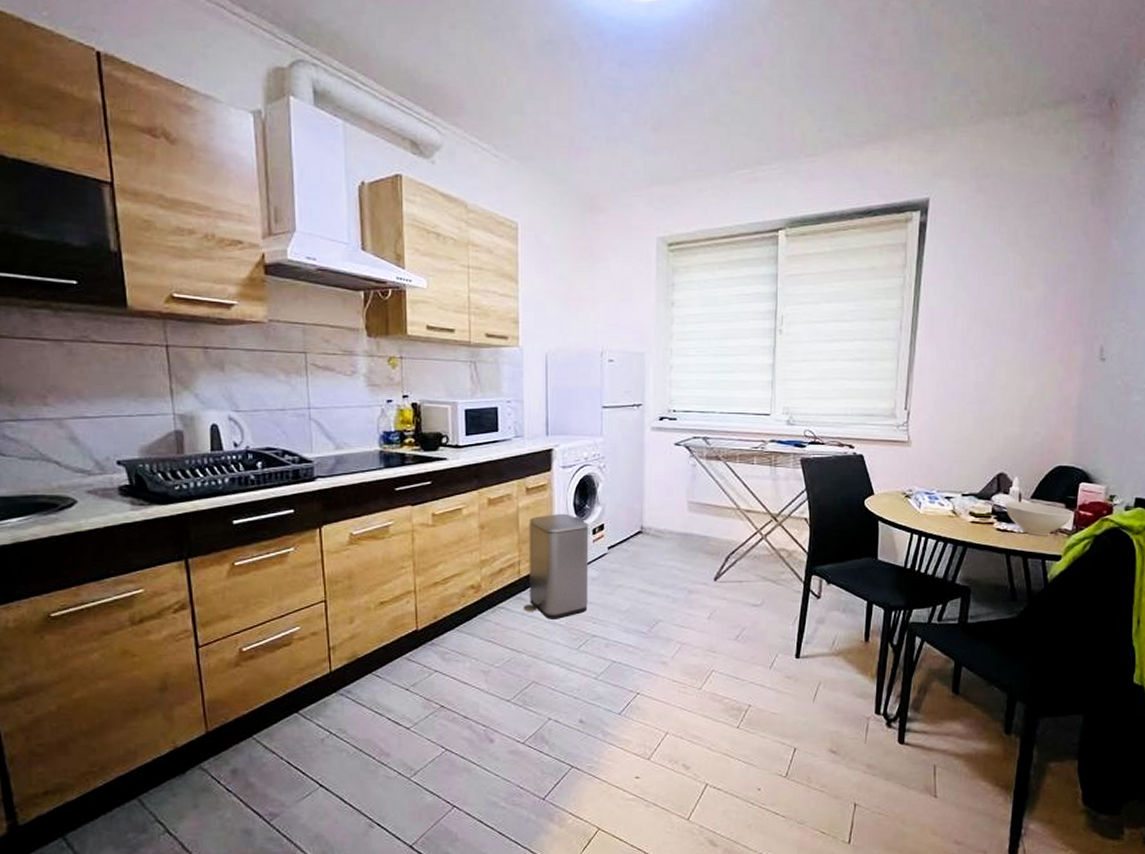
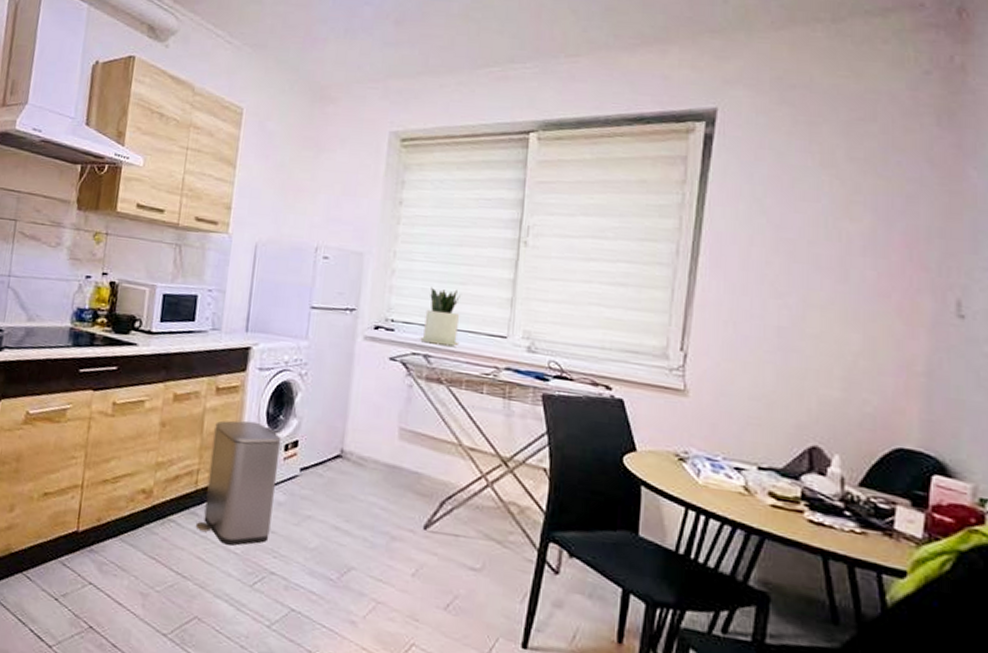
planter: none [699,378,732,427] -> present [420,287,460,347]
bowl: present [1004,502,1073,536] -> none [820,486,924,541]

